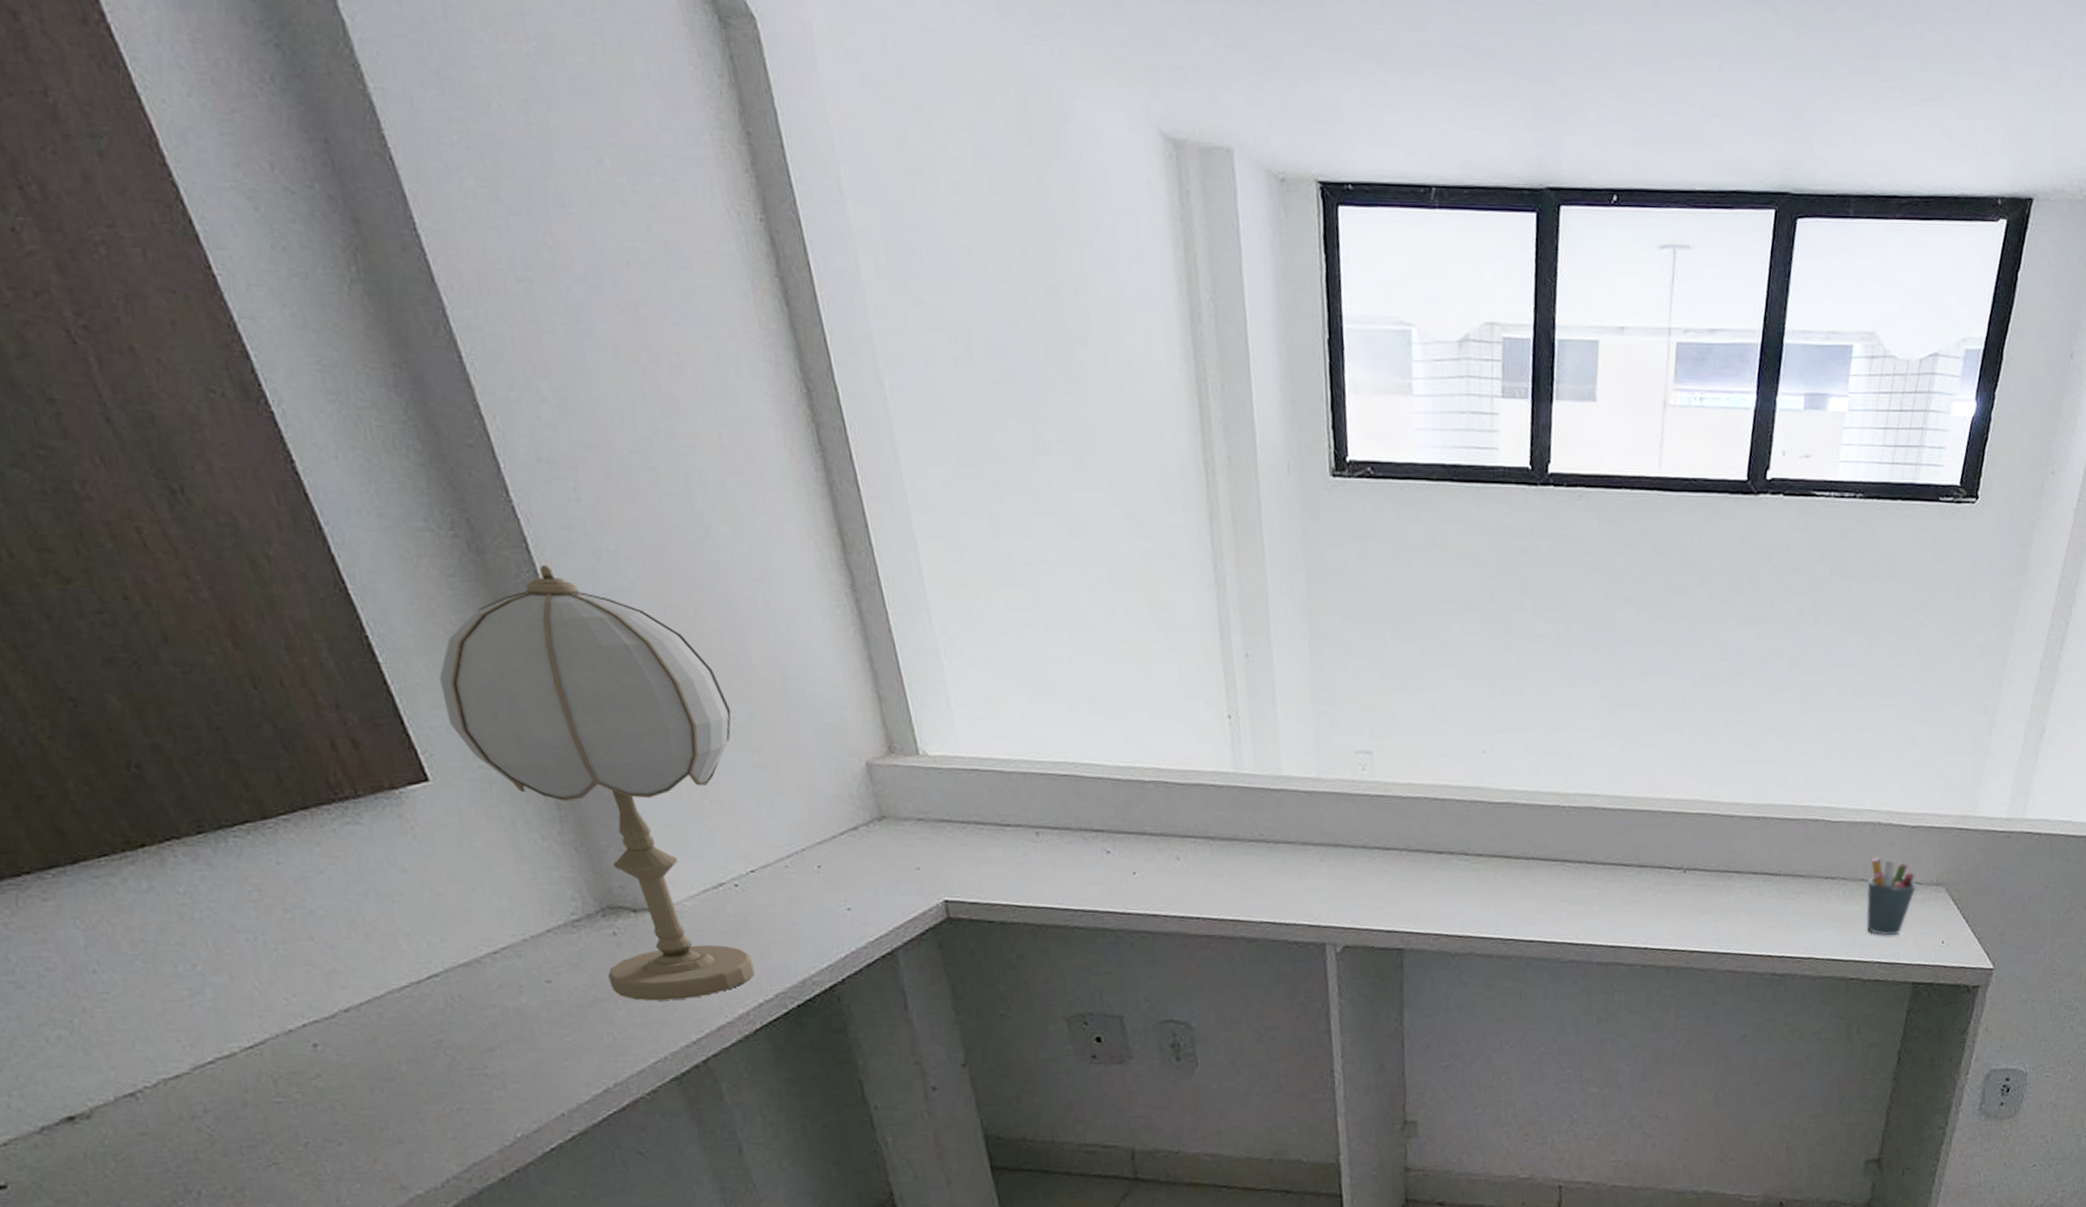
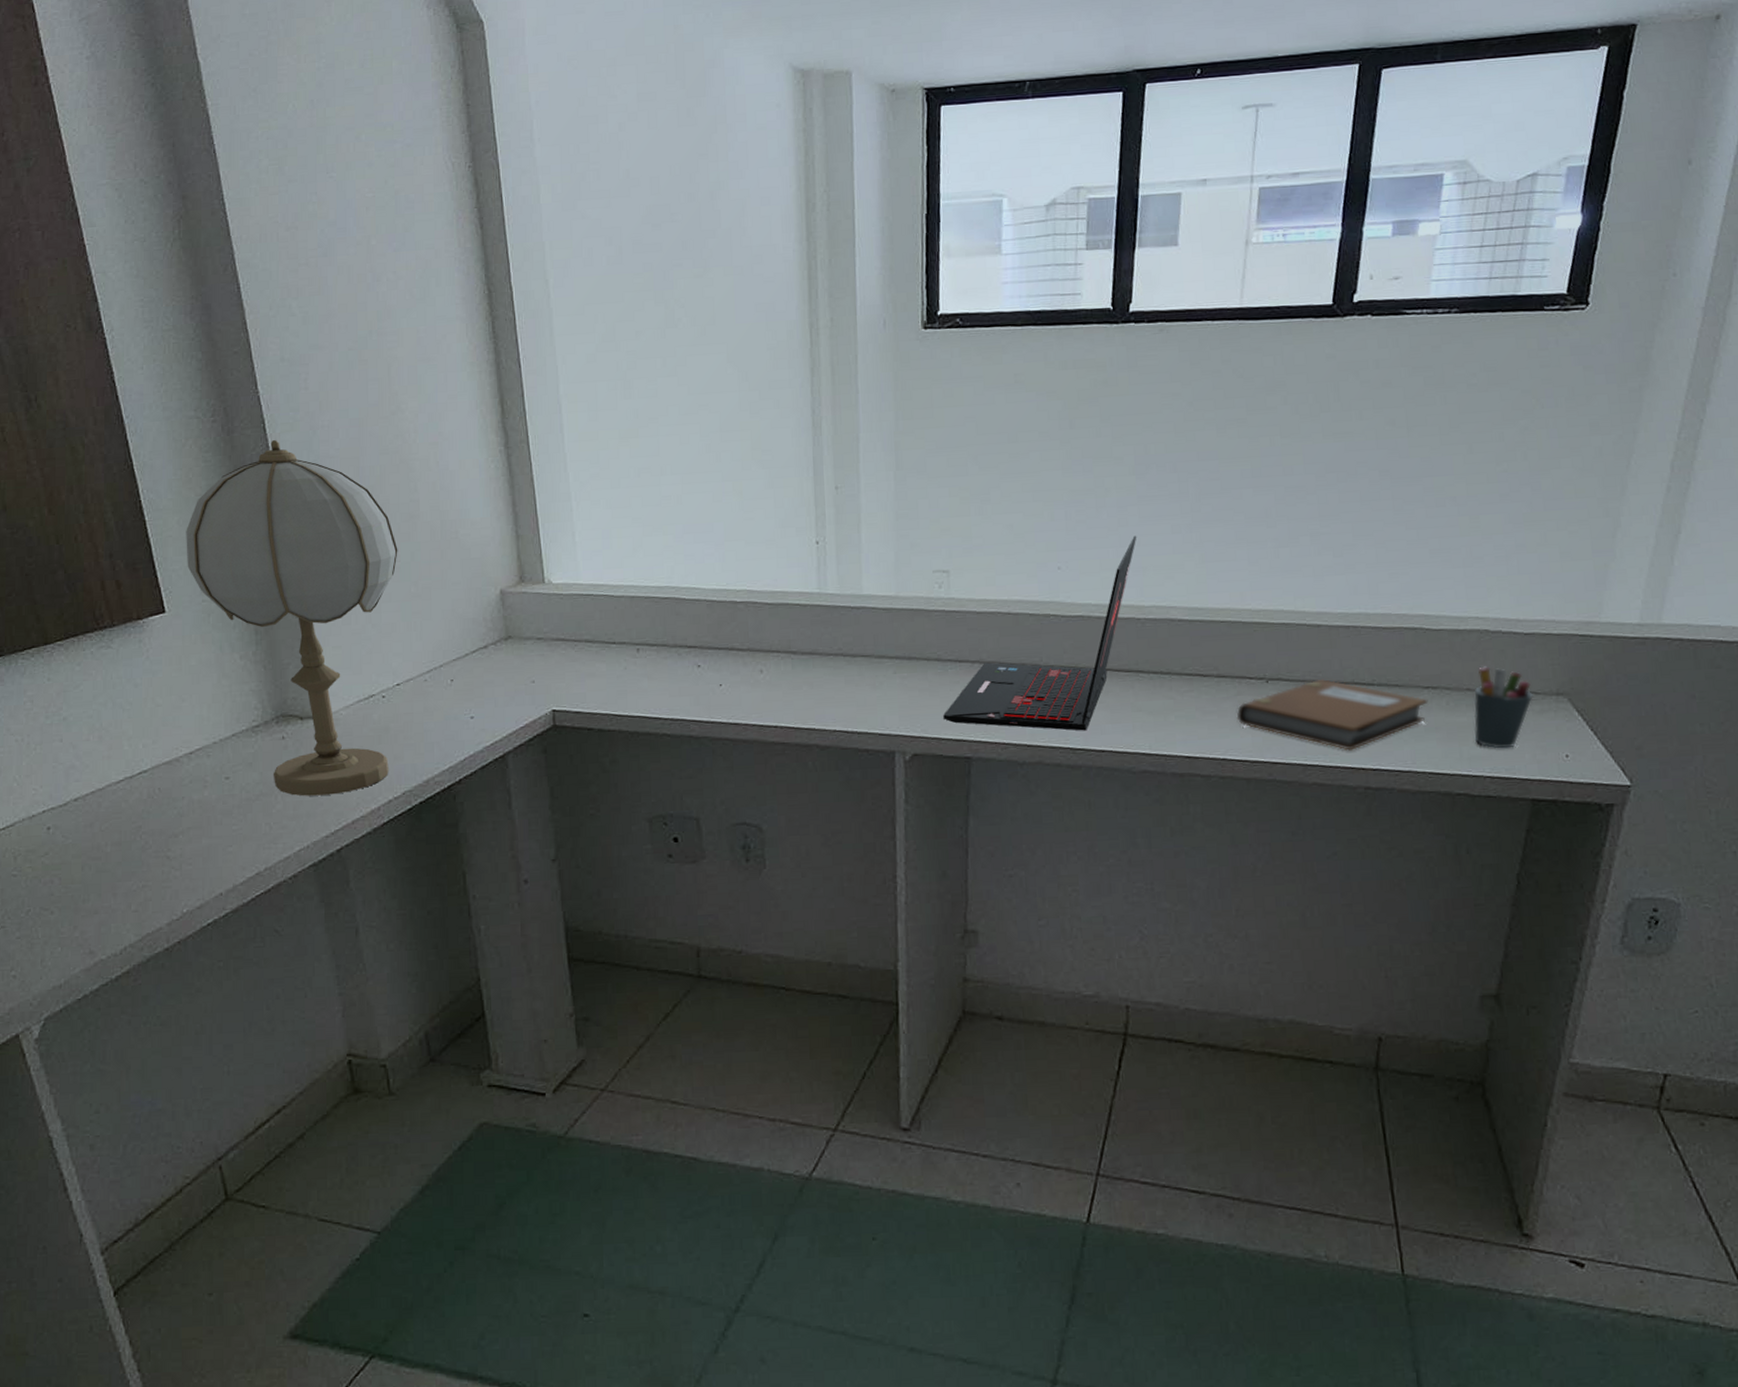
laptop: none [1373,719,1561,921] -> present [943,535,1137,731]
notebook: none [1657,868,1828,939] -> present [1236,678,1428,751]

